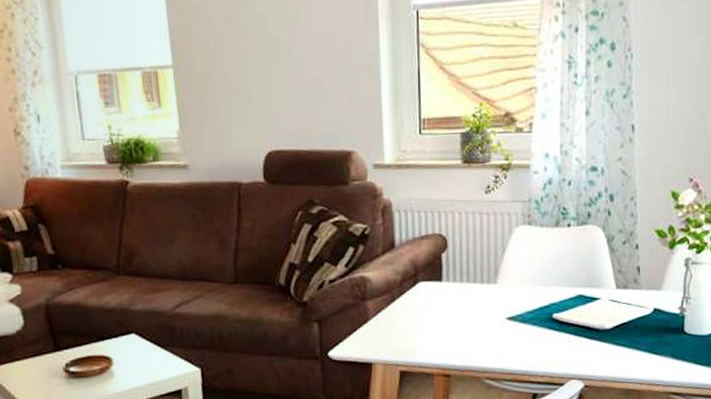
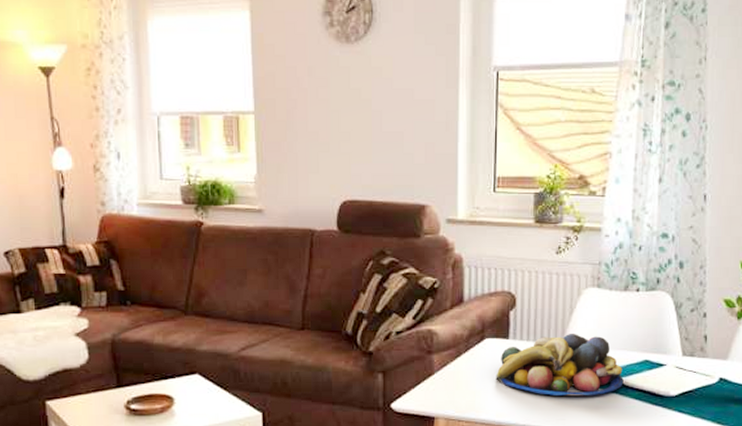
fruit bowl: none [431,273,559,335] -> present [496,334,624,396]

